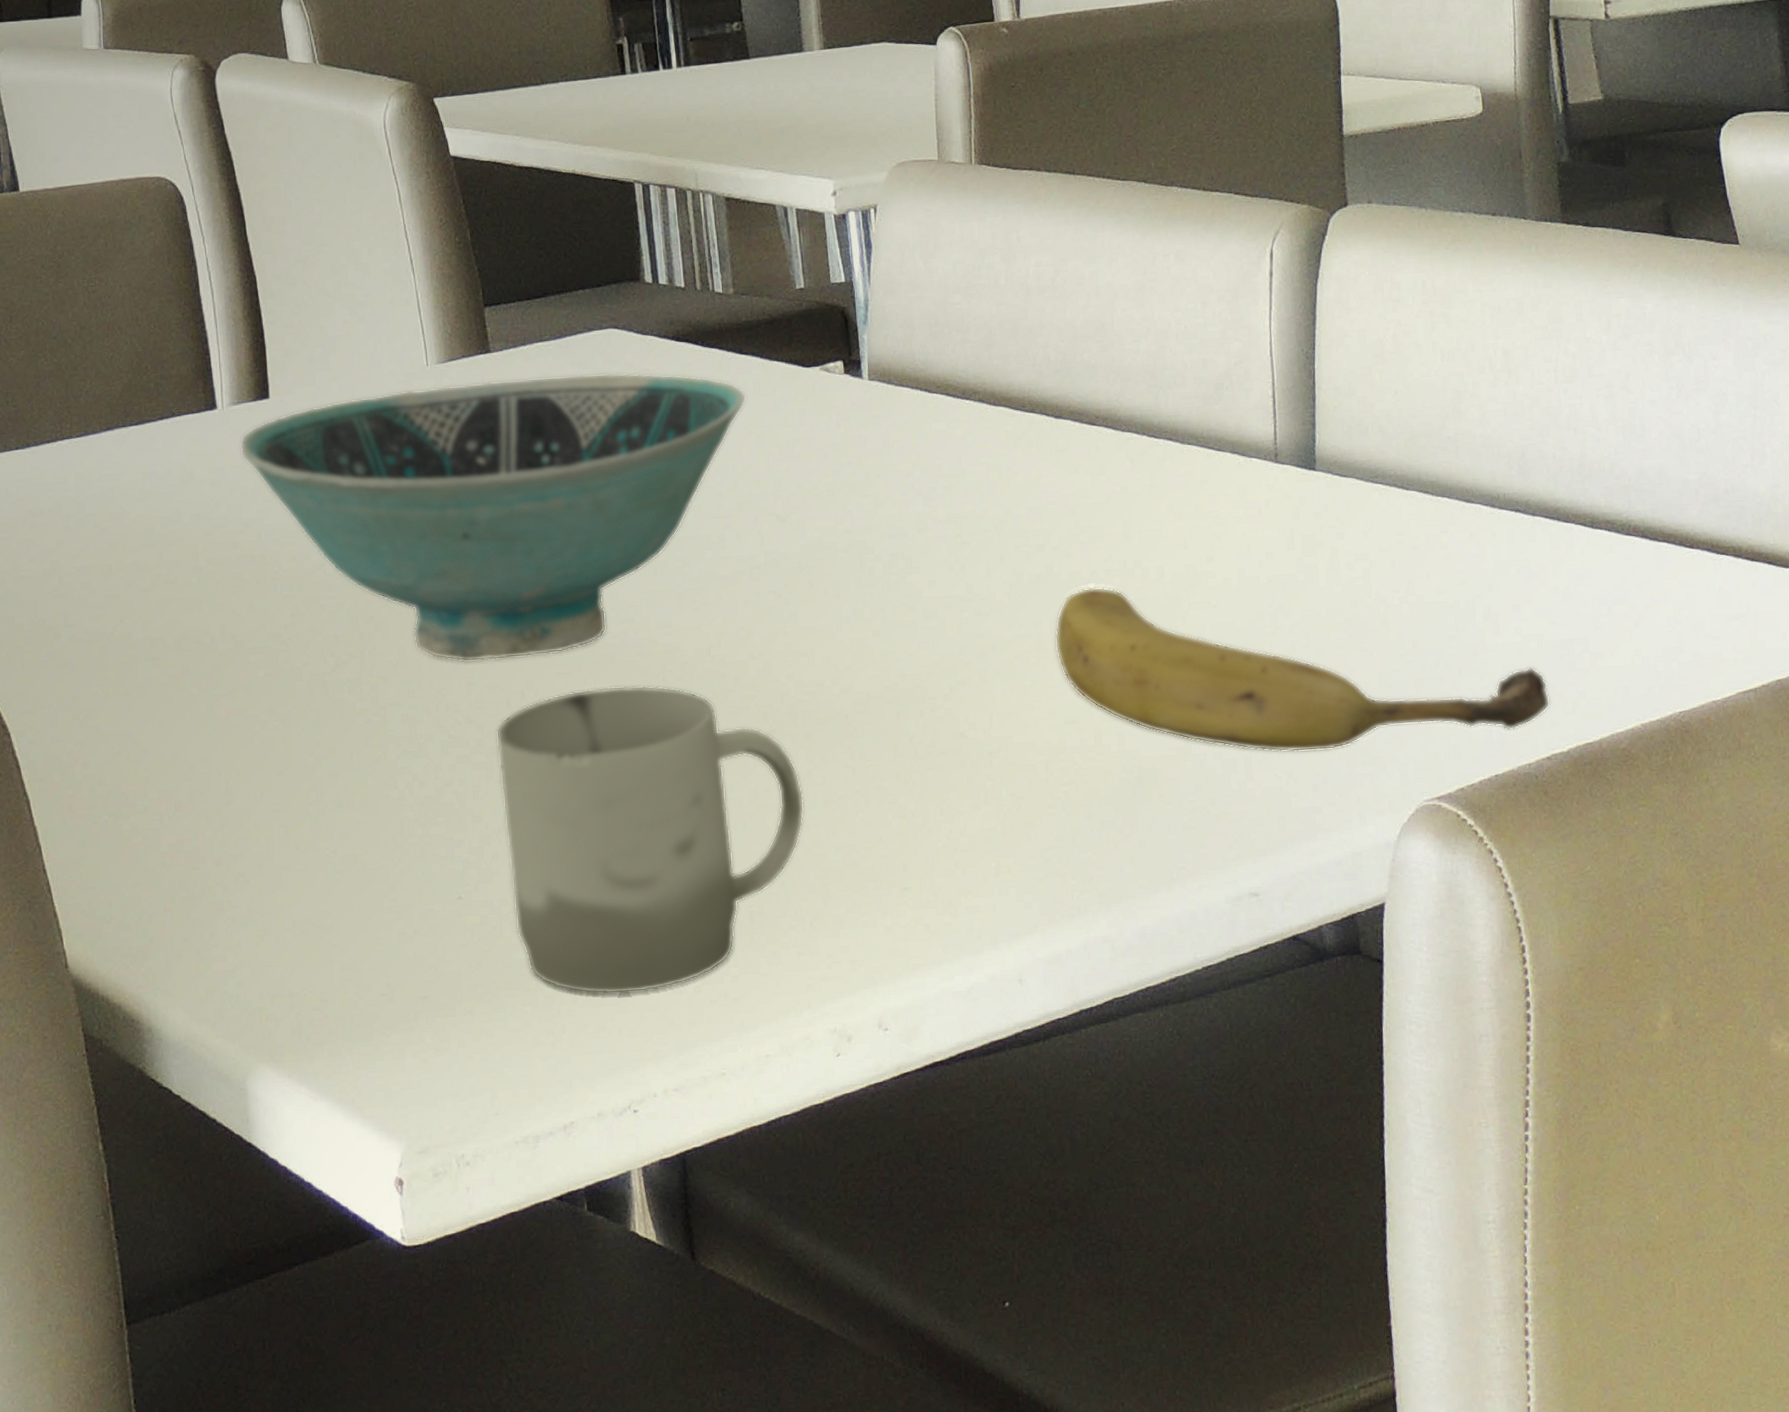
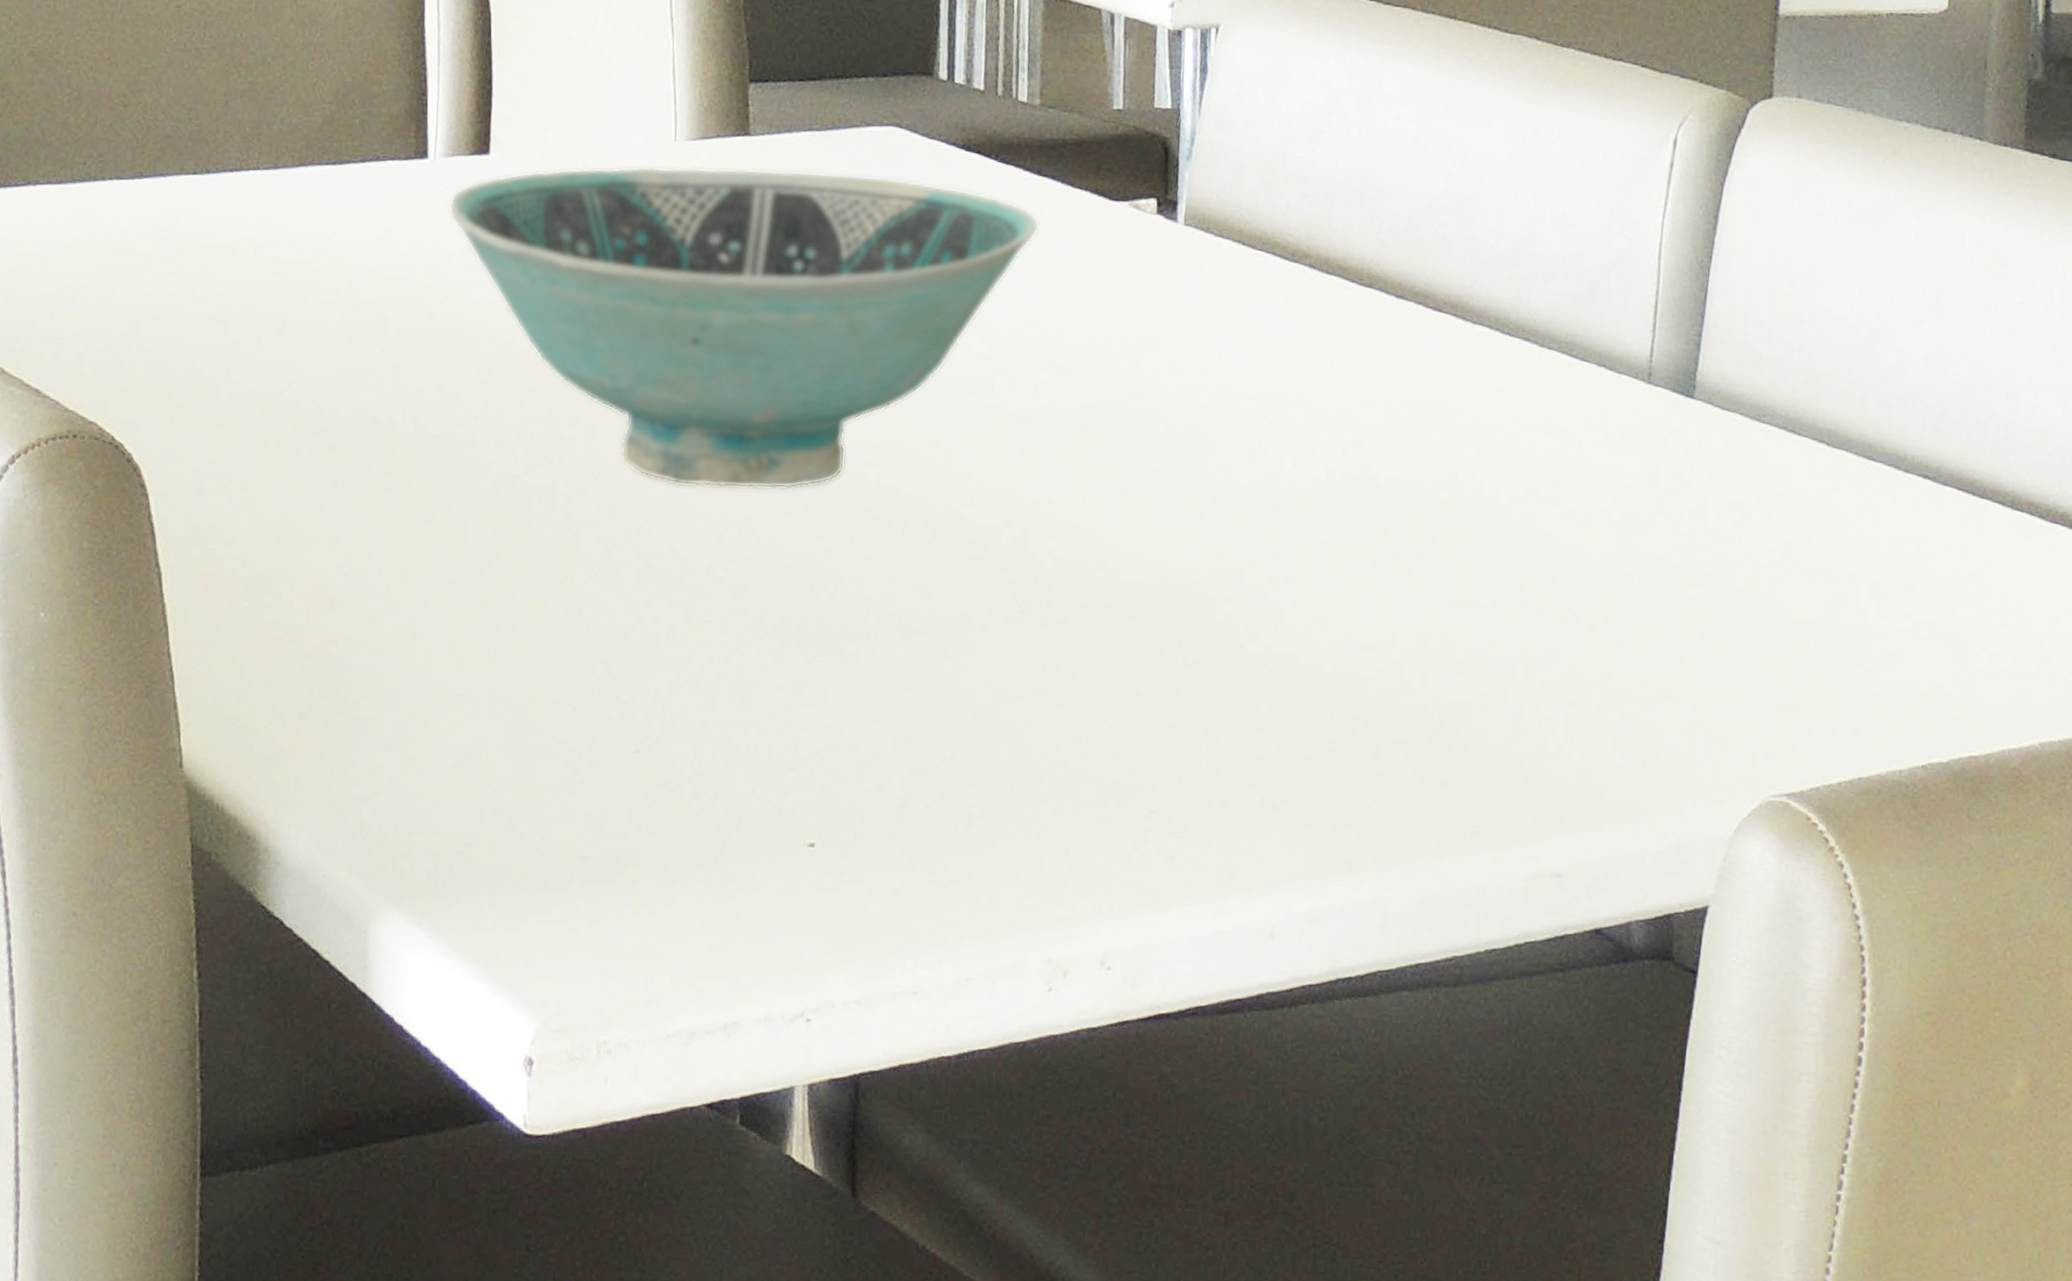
cup: present [496,685,804,995] -> none [698,534,1048,887]
fruit: present [1055,587,1550,752] -> none [1361,497,1935,729]

